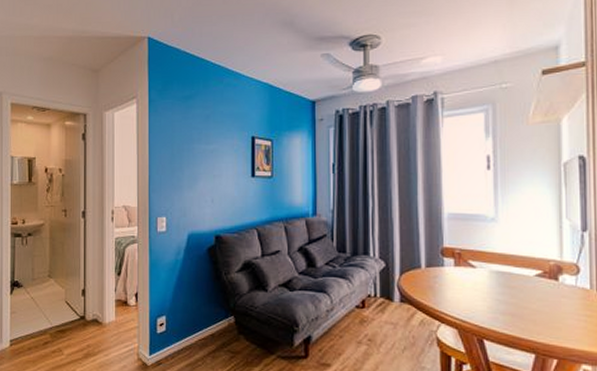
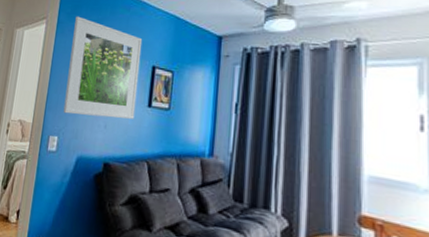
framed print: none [168,92,240,194] -> present [63,16,143,119]

